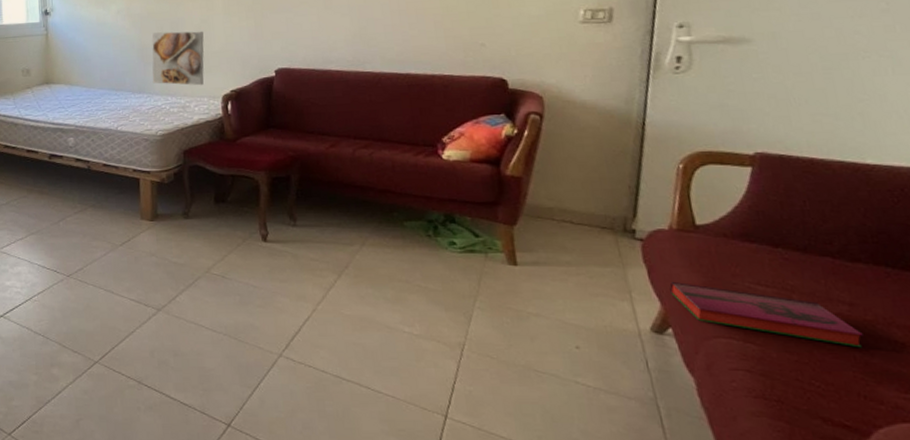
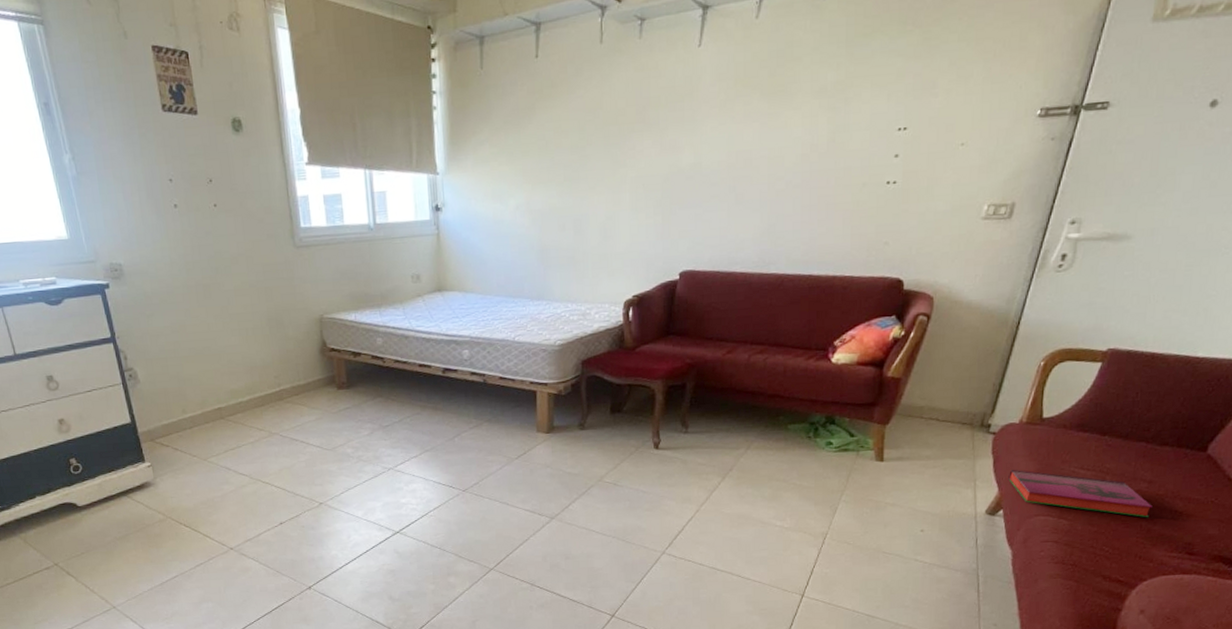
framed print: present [152,31,204,86] -> none [552,229,608,291]

